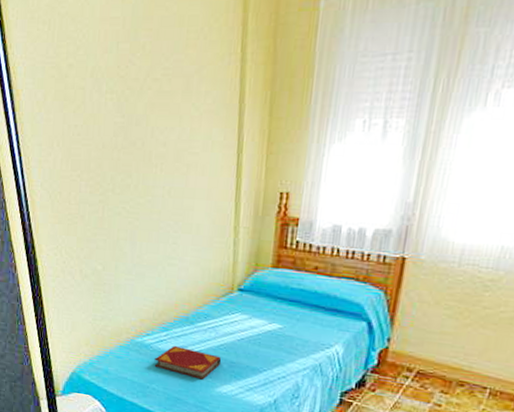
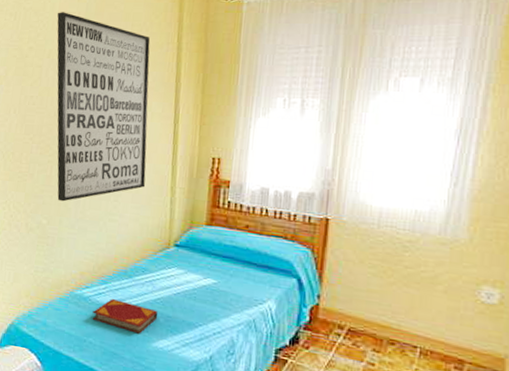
wall art: none [98,17,209,246] -> present [57,12,150,202]

